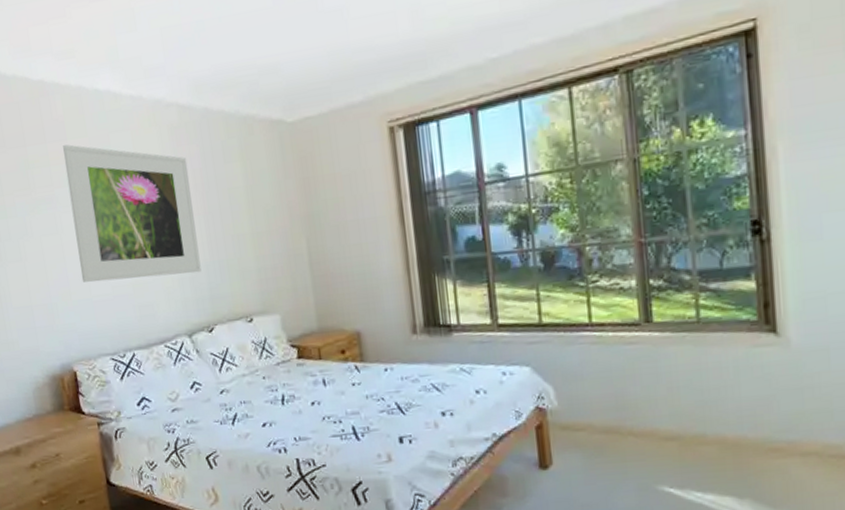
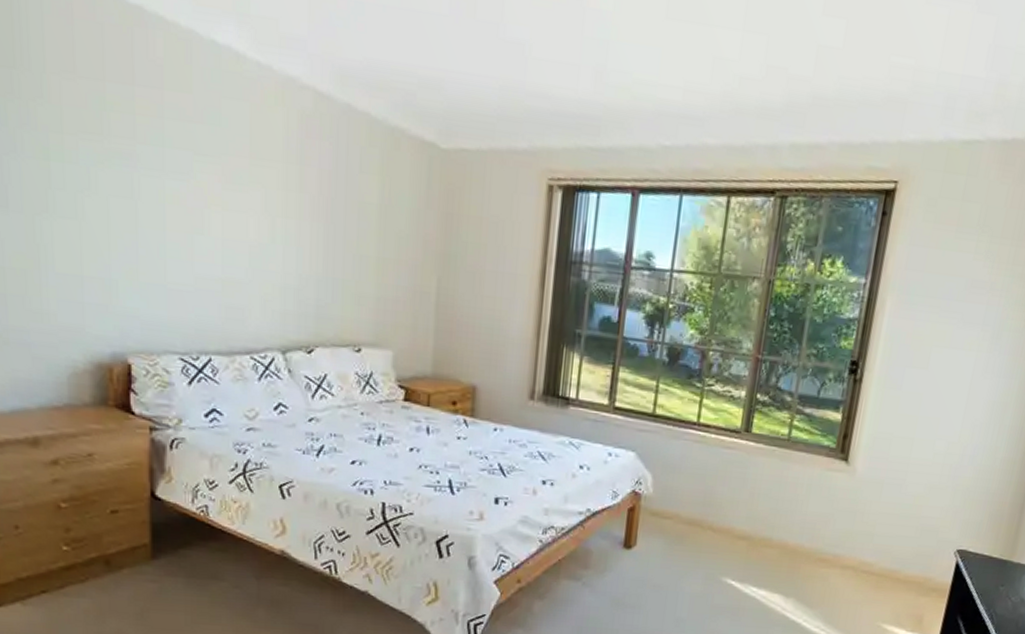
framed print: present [63,144,202,283] -> none [155,95,315,286]

